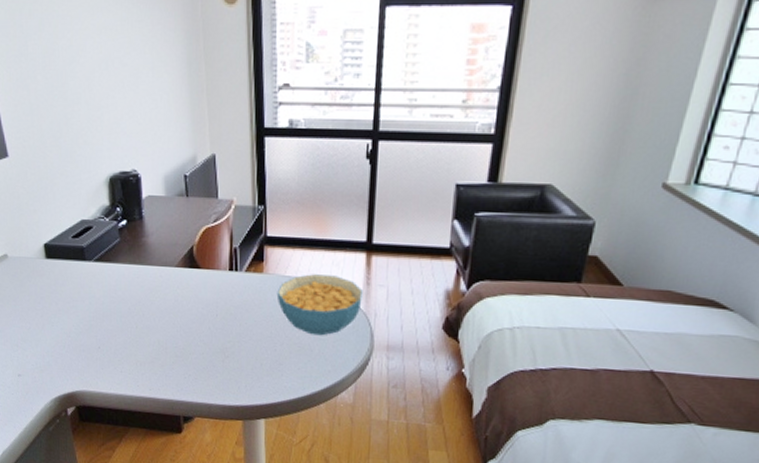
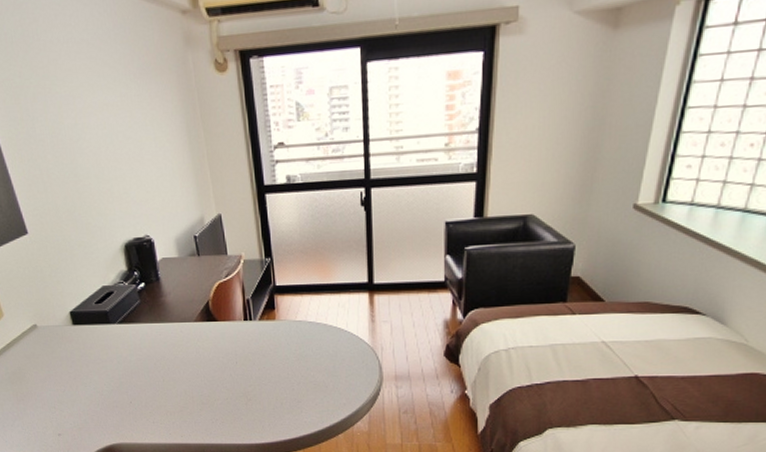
cereal bowl: present [276,274,363,336] -> none [289,316,369,373]

